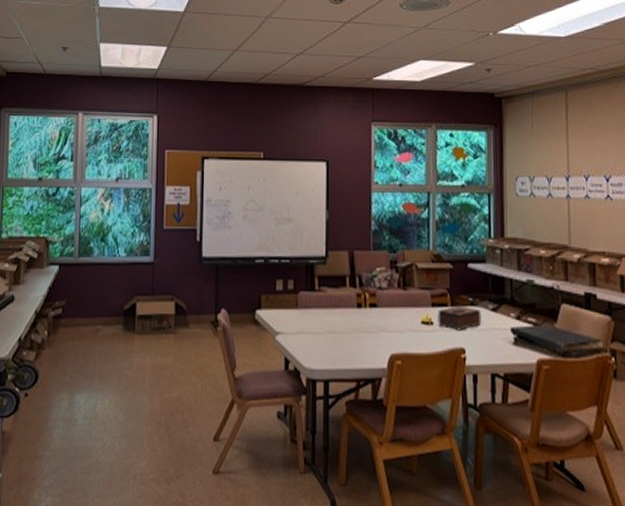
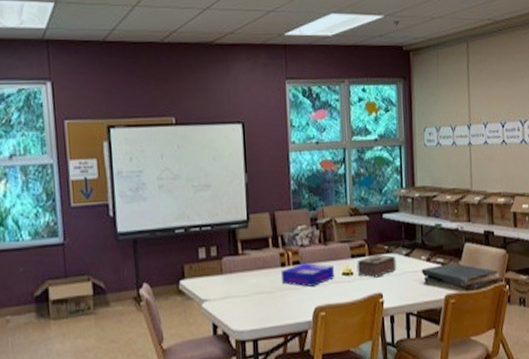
board game: none [356,306,412,332] -> present [280,263,334,287]

